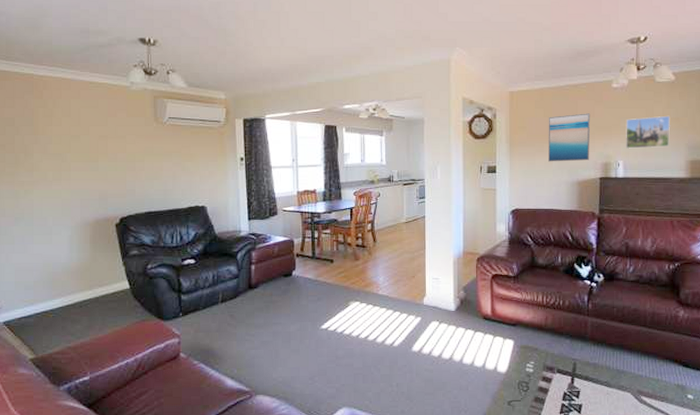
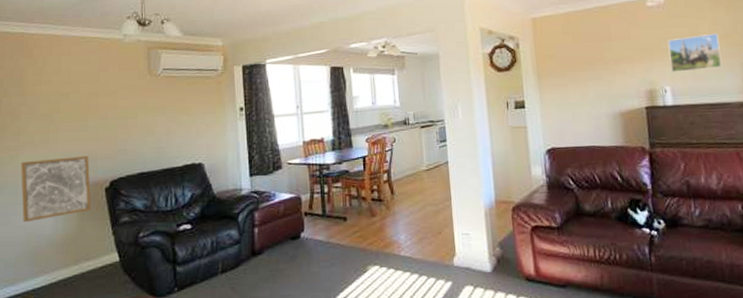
wall art: none [35,194,103,251] -> present [20,156,92,223]
wall art: present [548,113,591,162] -> none [578,36,632,93]

